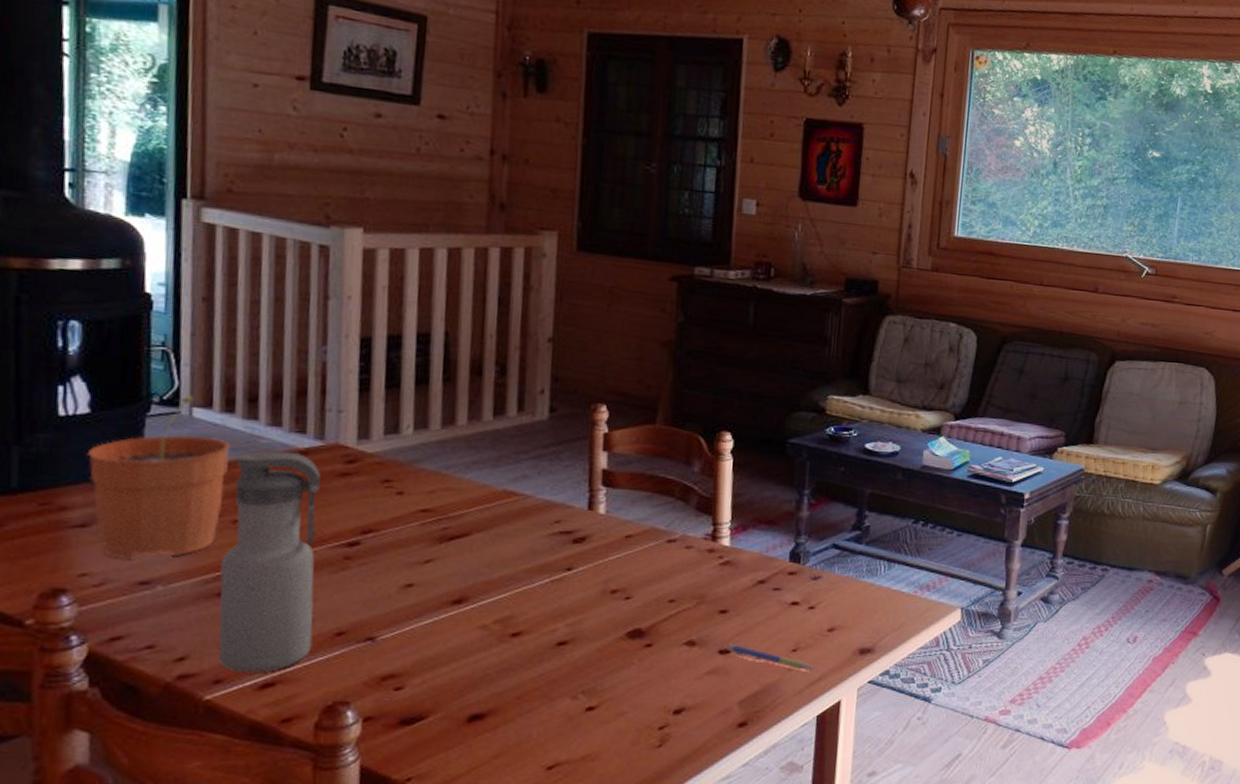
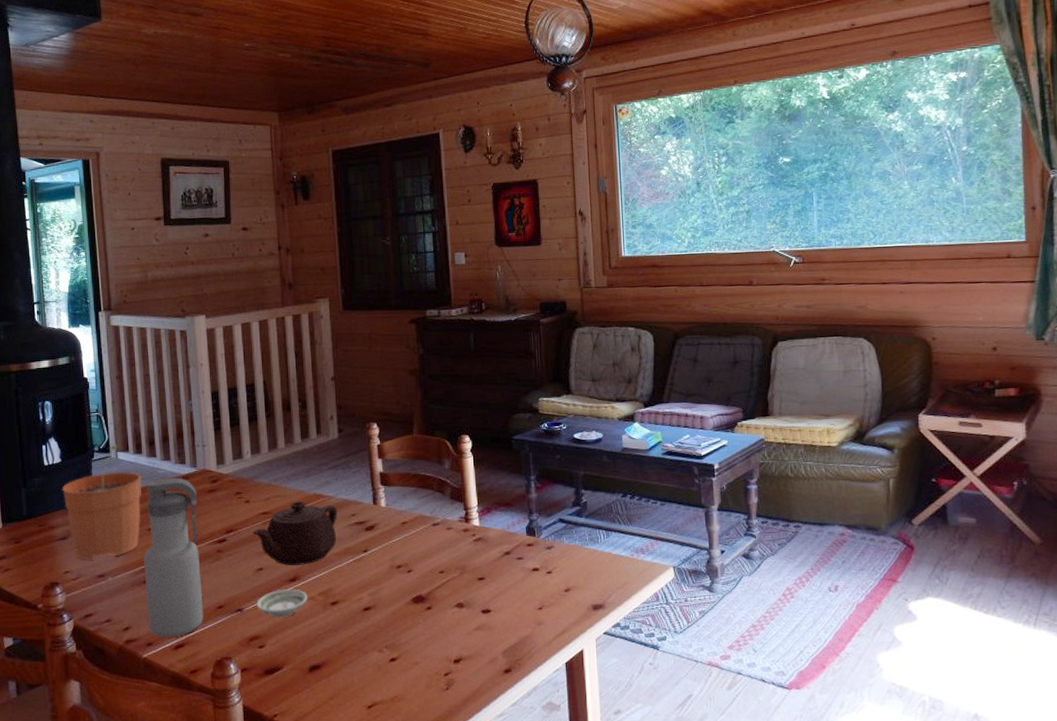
saucer: none [397,613,477,651] -> present [256,589,308,618]
teapot: none [402,498,535,583] -> present [252,501,337,565]
pen: present [726,643,814,670] -> none [487,604,558,625]

